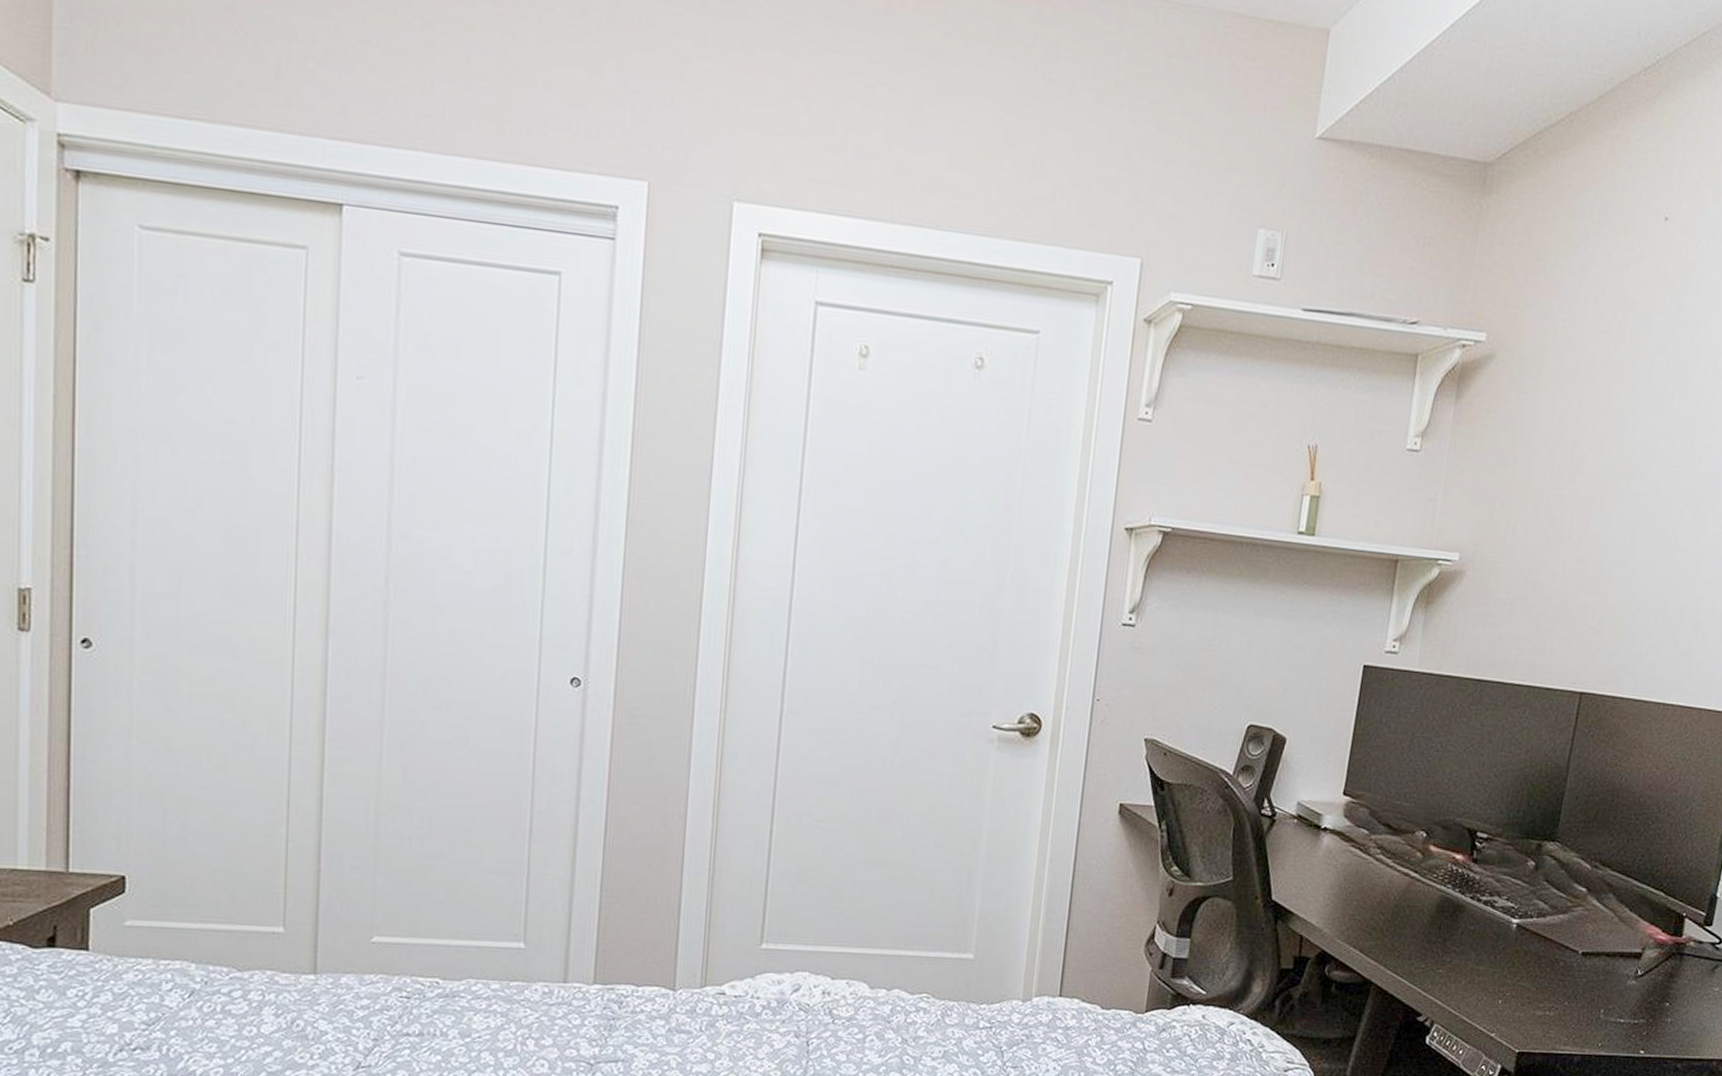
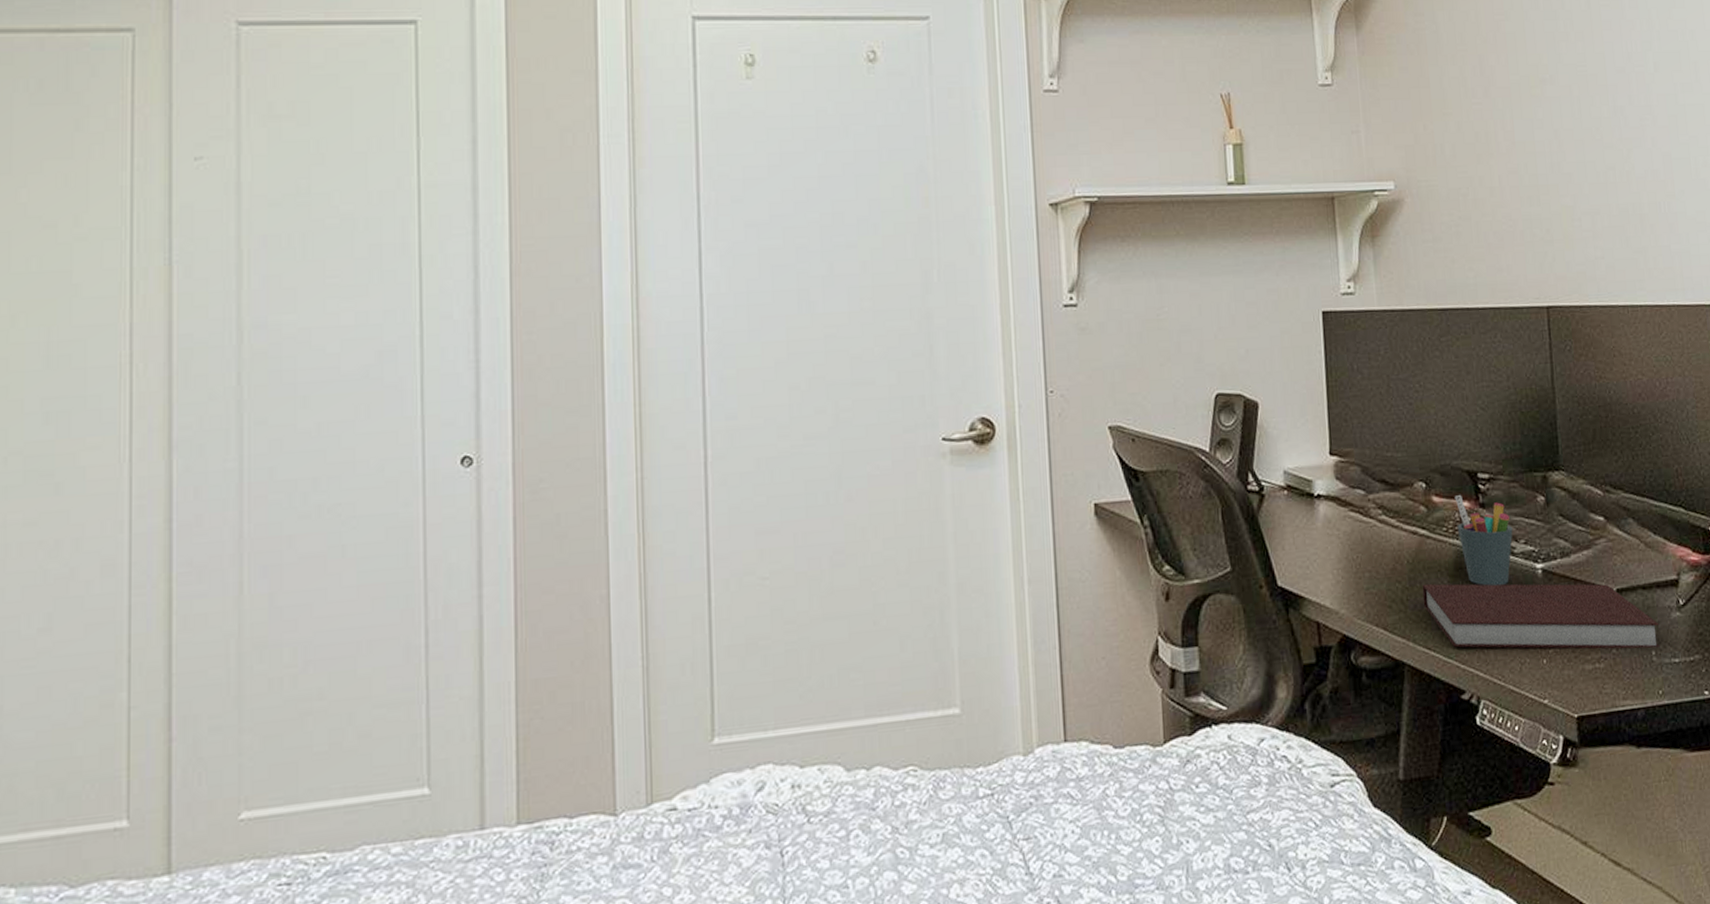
notebook: none [1400,919,1614,1008] -> present [1422,583,1660,649]
pen holder: none [1446,847,1499,932] -> present [1454,494,1513,586]

